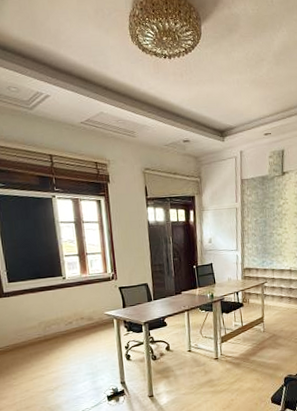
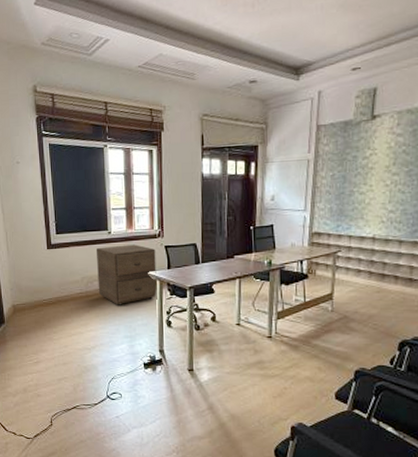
filing cabinet: none [52,287,115,346] -> present [97,244,157,305]

